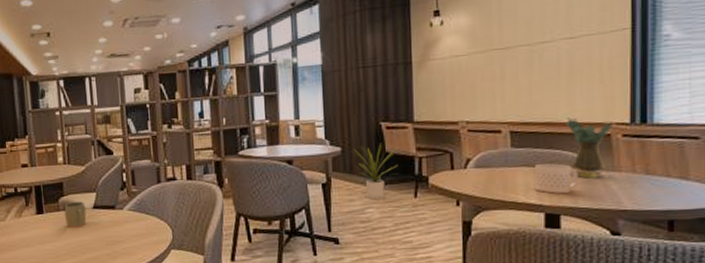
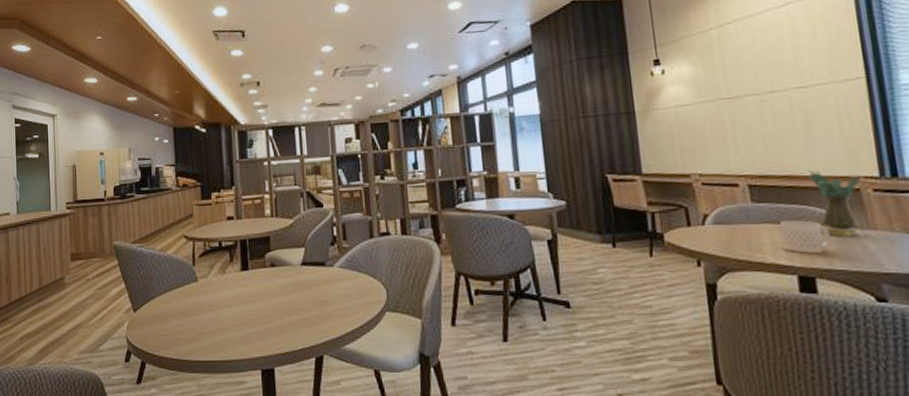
mug: present [64,201,87,228] -> none [270,256,295,286]
house plant: present [352,144,398,201] -> none [577,197,629,259]

